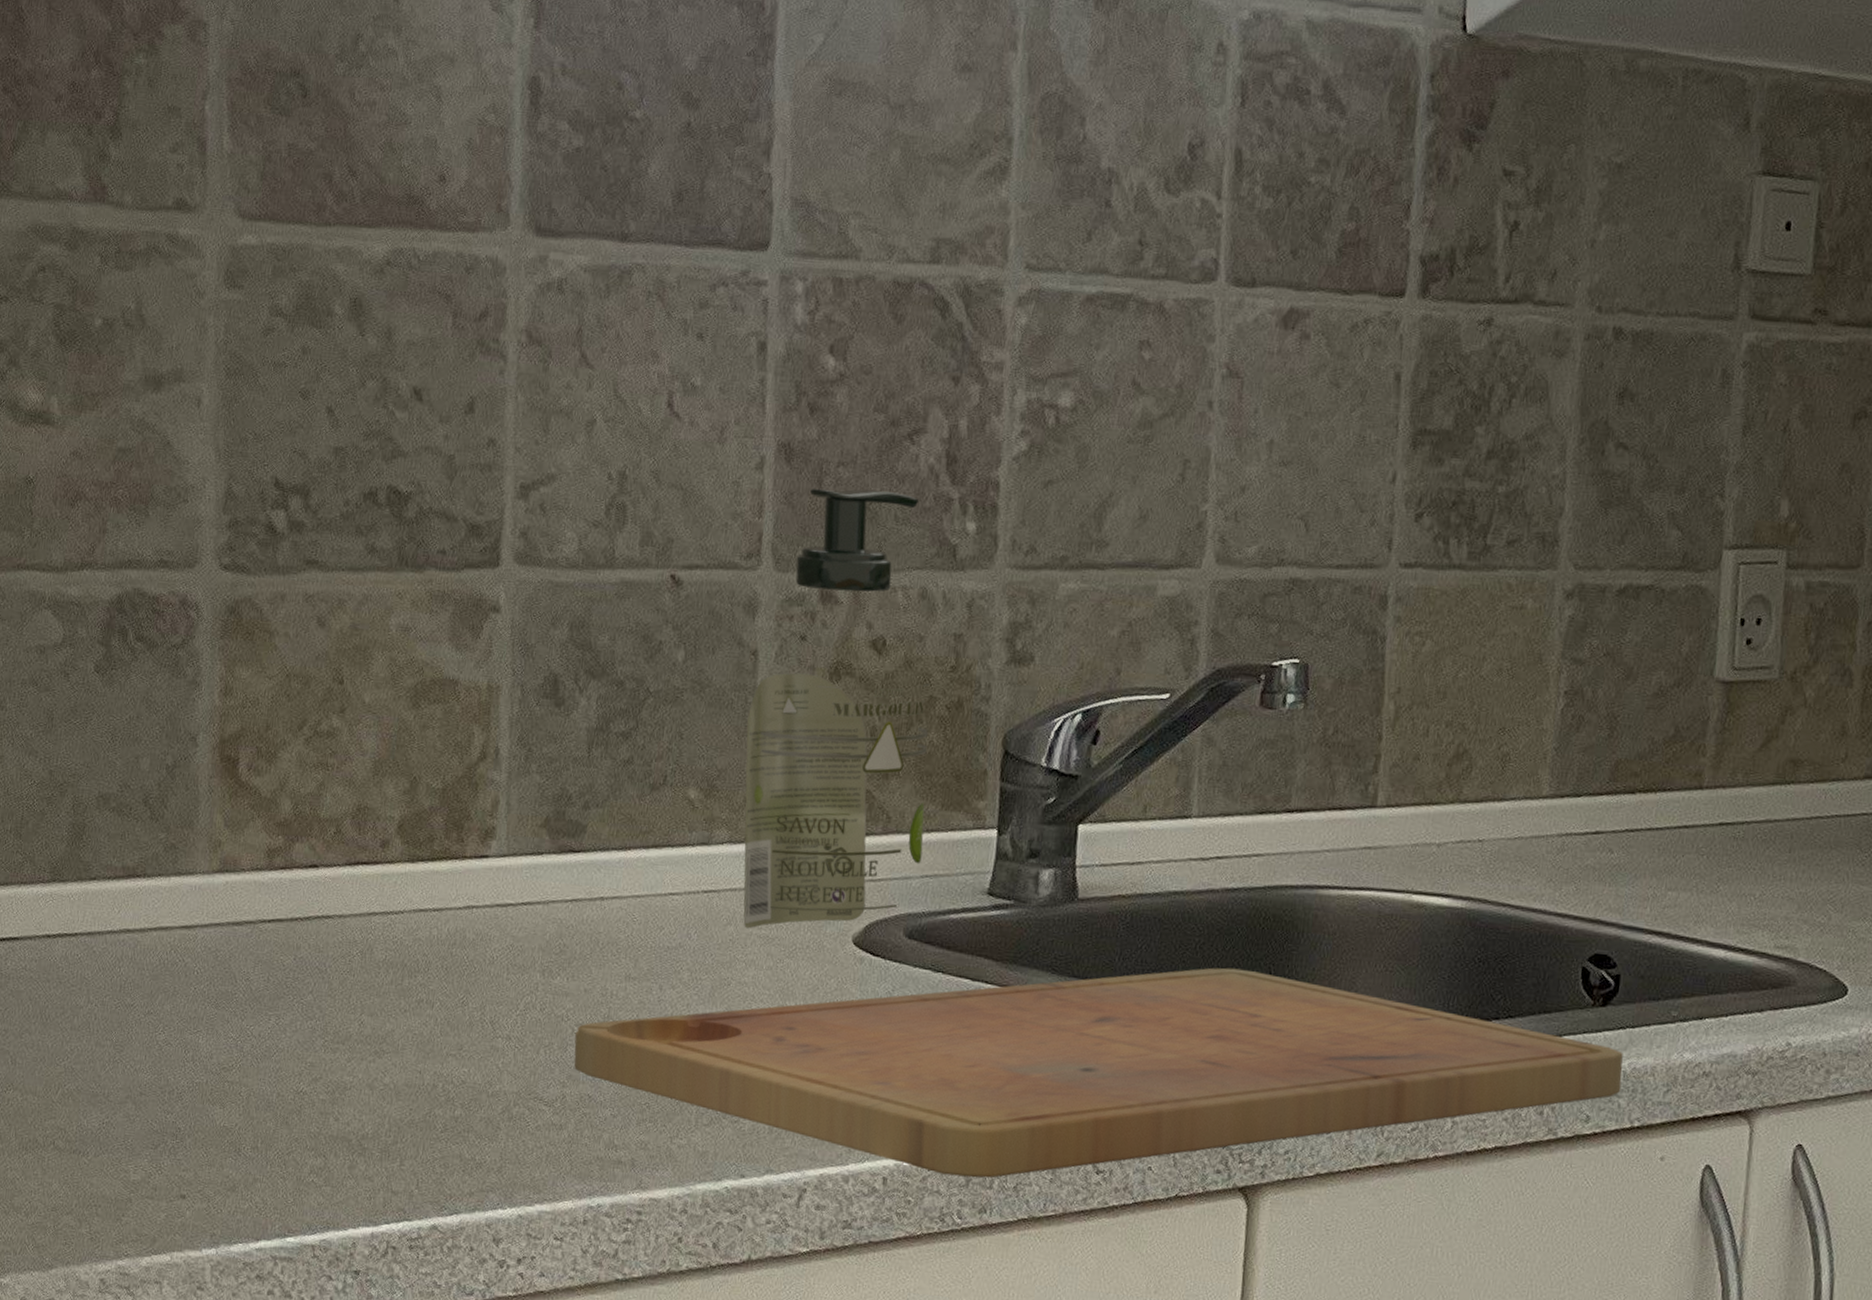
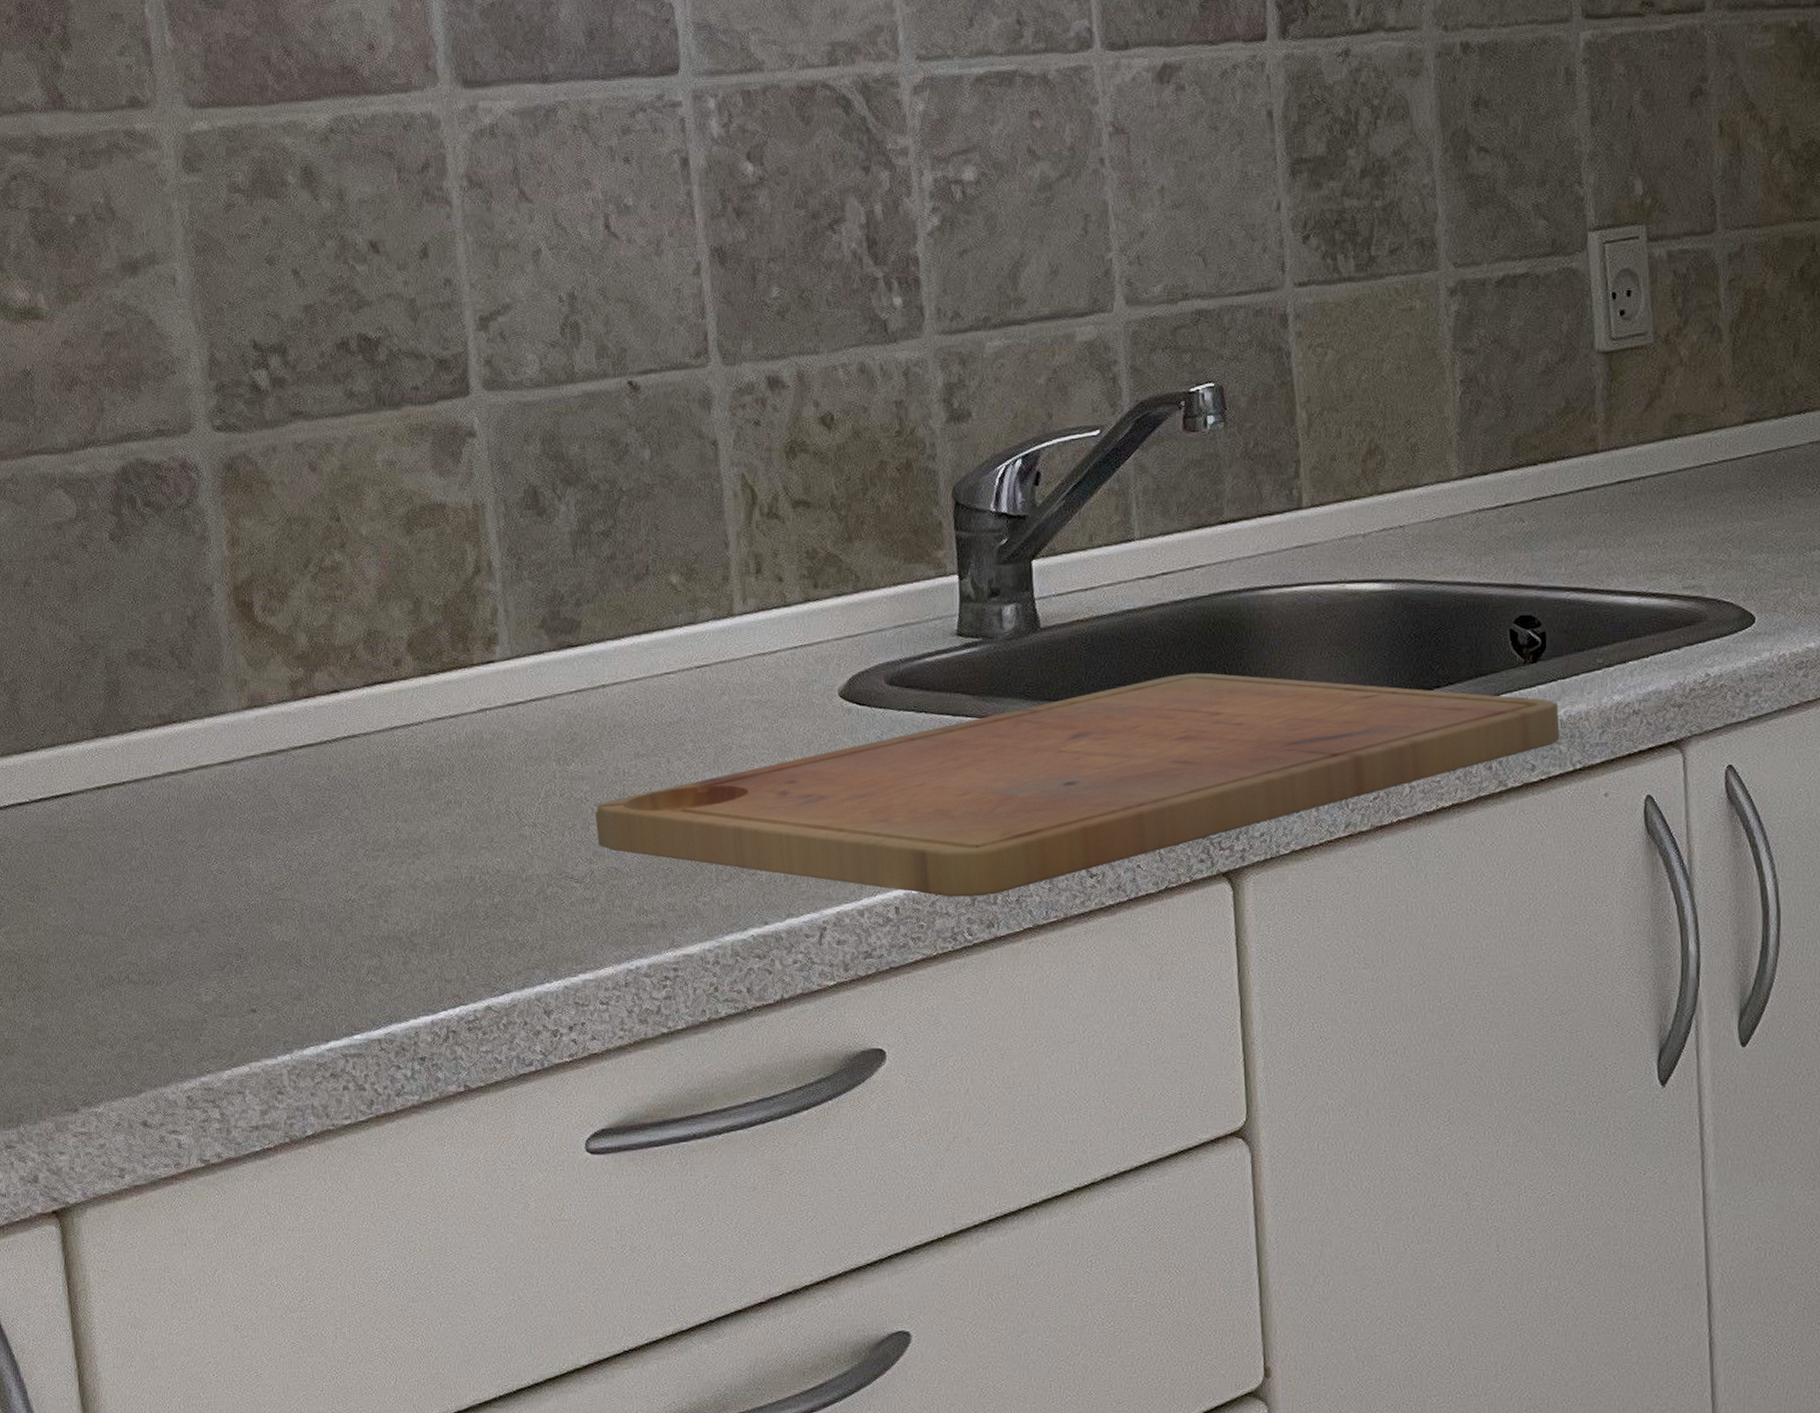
soap dispenser: present [743,489,931,929] -> none [716,279,892,696]

